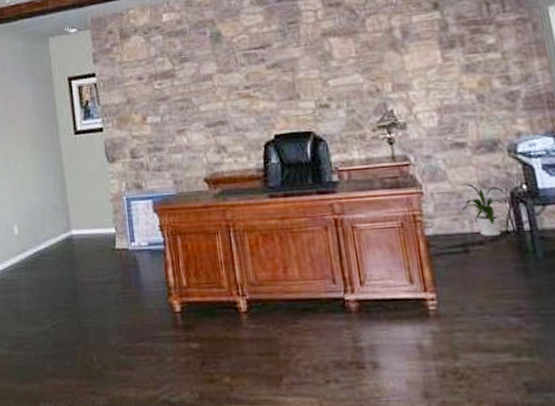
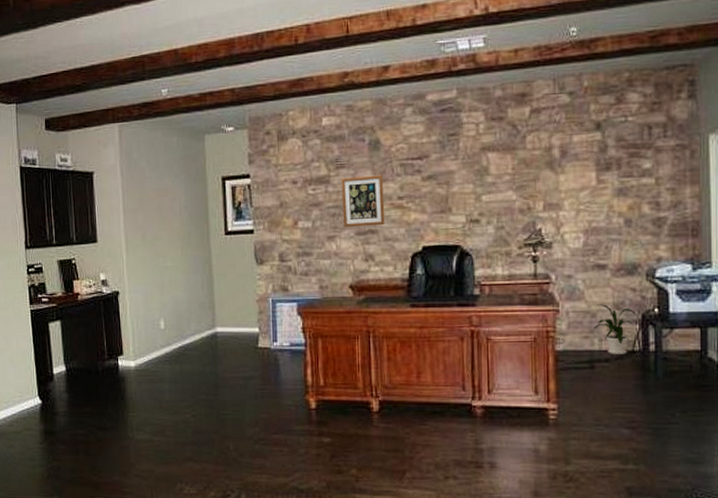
wall art: none [186,65,234,120] -> present [341,174,385,227]

